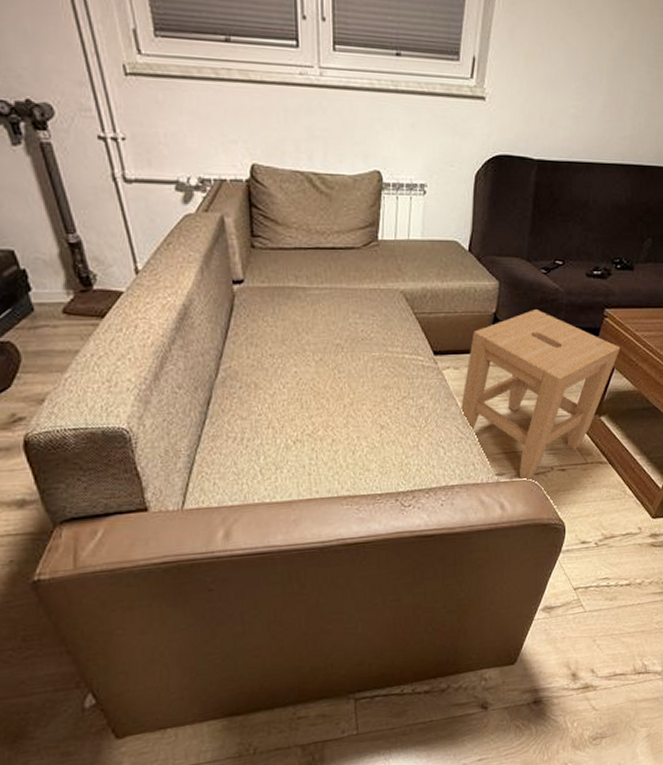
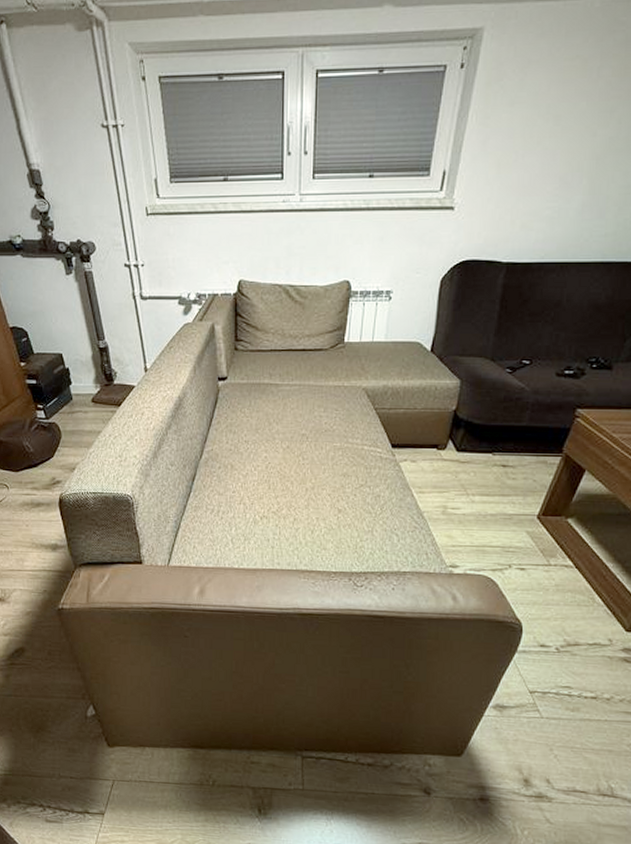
stool: present [460,310,621,483] -> none [415,408,594,577]

